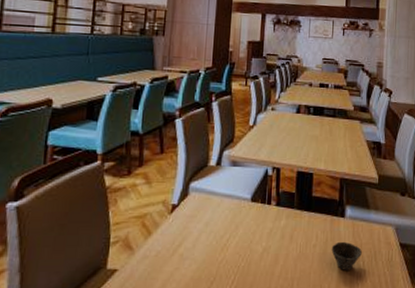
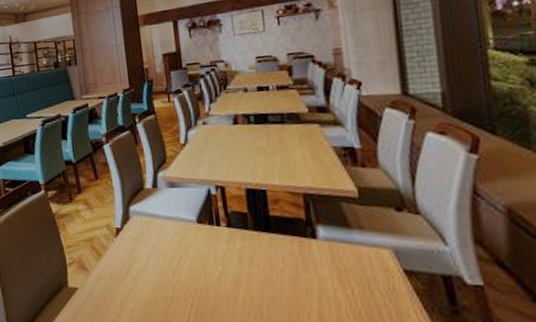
cup: present [331,241,362,270] -> none [304,266,349,299]

